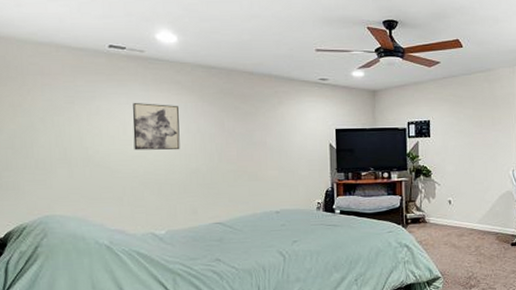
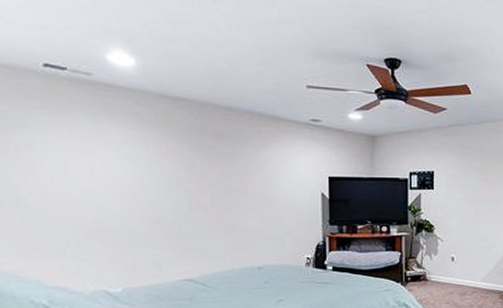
wall art: present [132,103,180,150] -> none [77,137,140,195]

